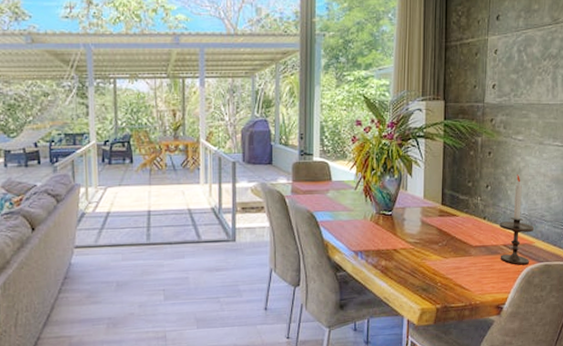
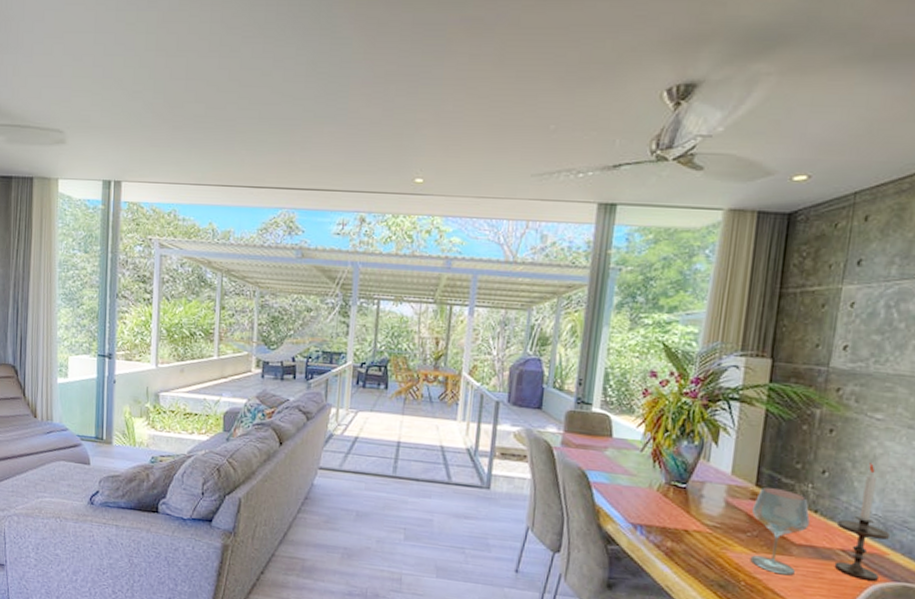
wine glass: none [440,204,481,272] -> present [750,486,810,576]

